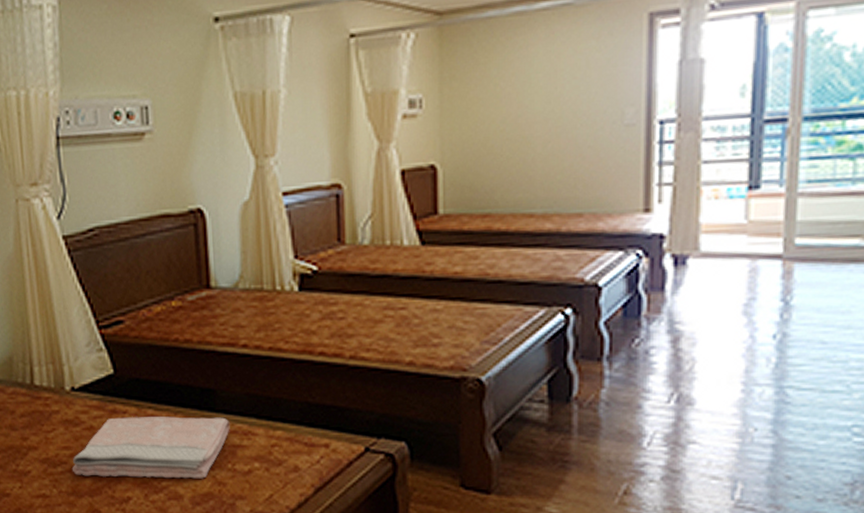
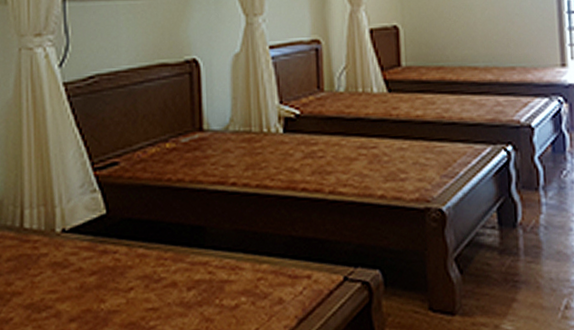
towel: present [71,416,230,479] -> none [57,253,219,321]

